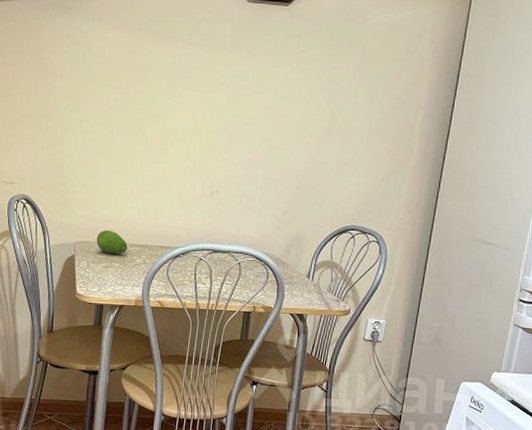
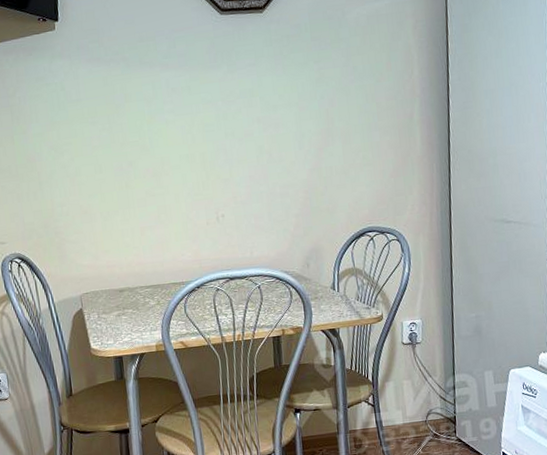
fruit: present [96,229,128,254] -> none [103,275,138,301]

